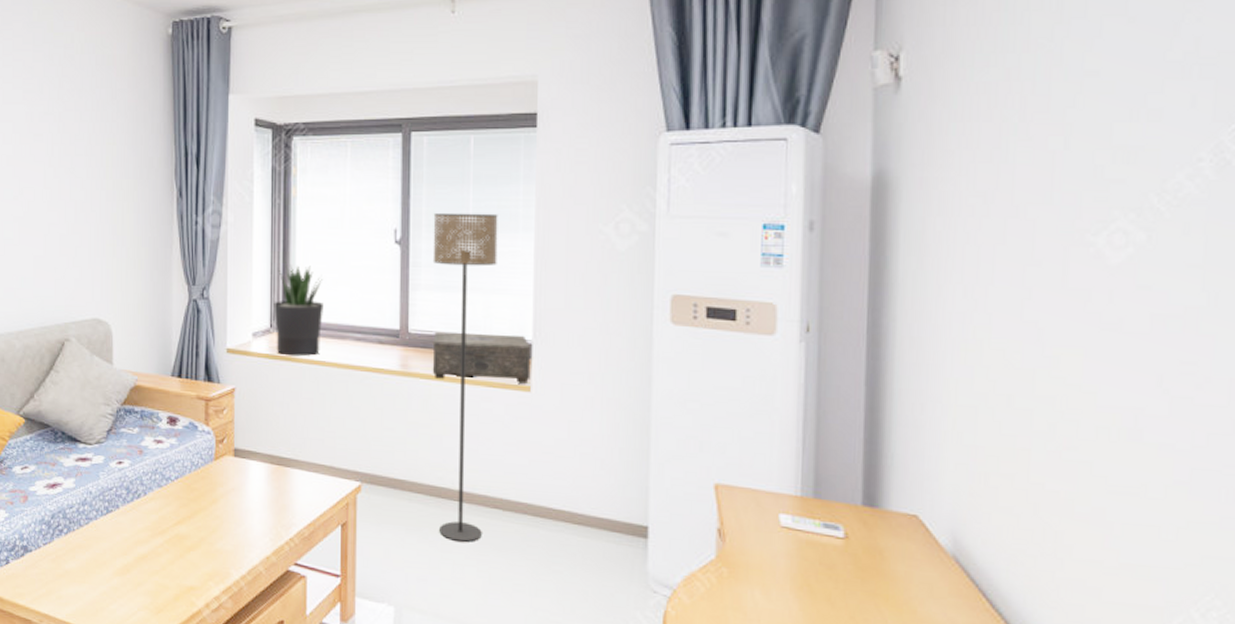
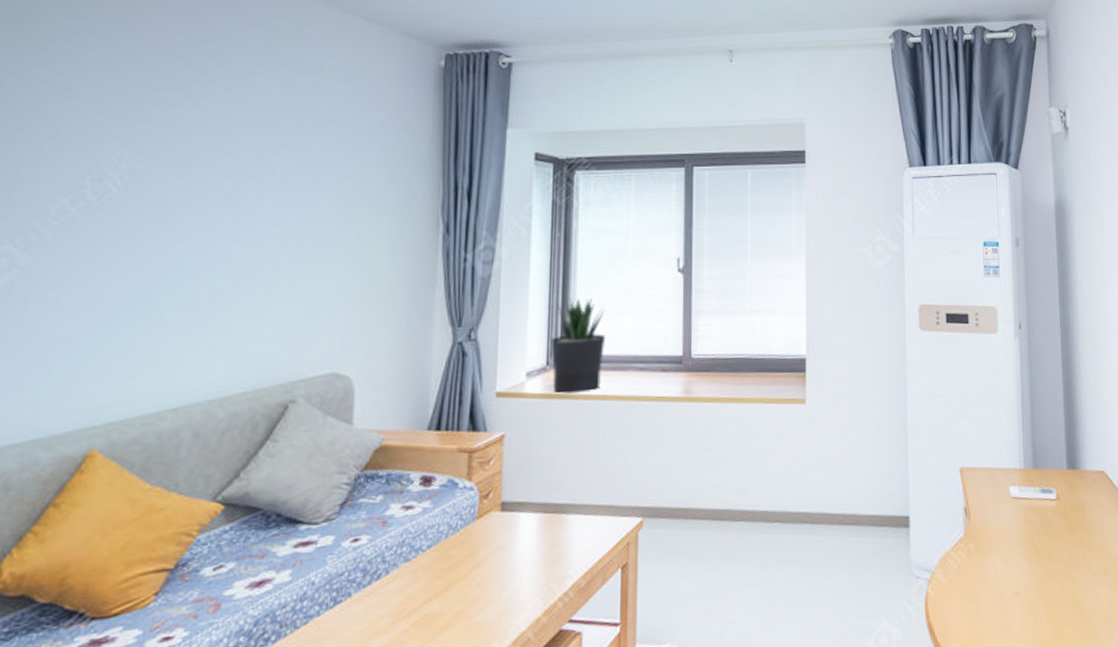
floor lamp: present [432,212,498,542] -> none [714,240,774,563]
decorative box: present [432,332,531,384] -> none [714,351,805,401]

